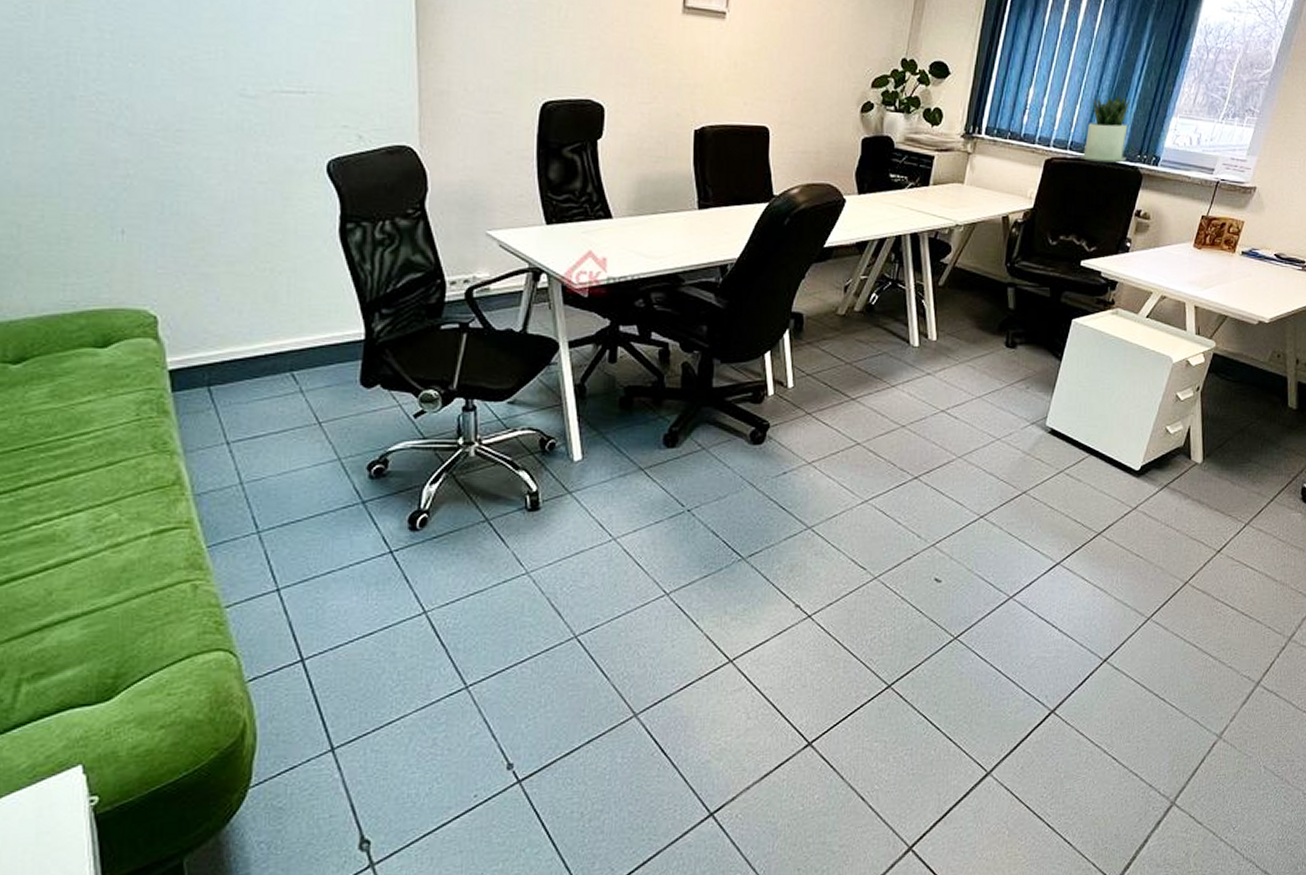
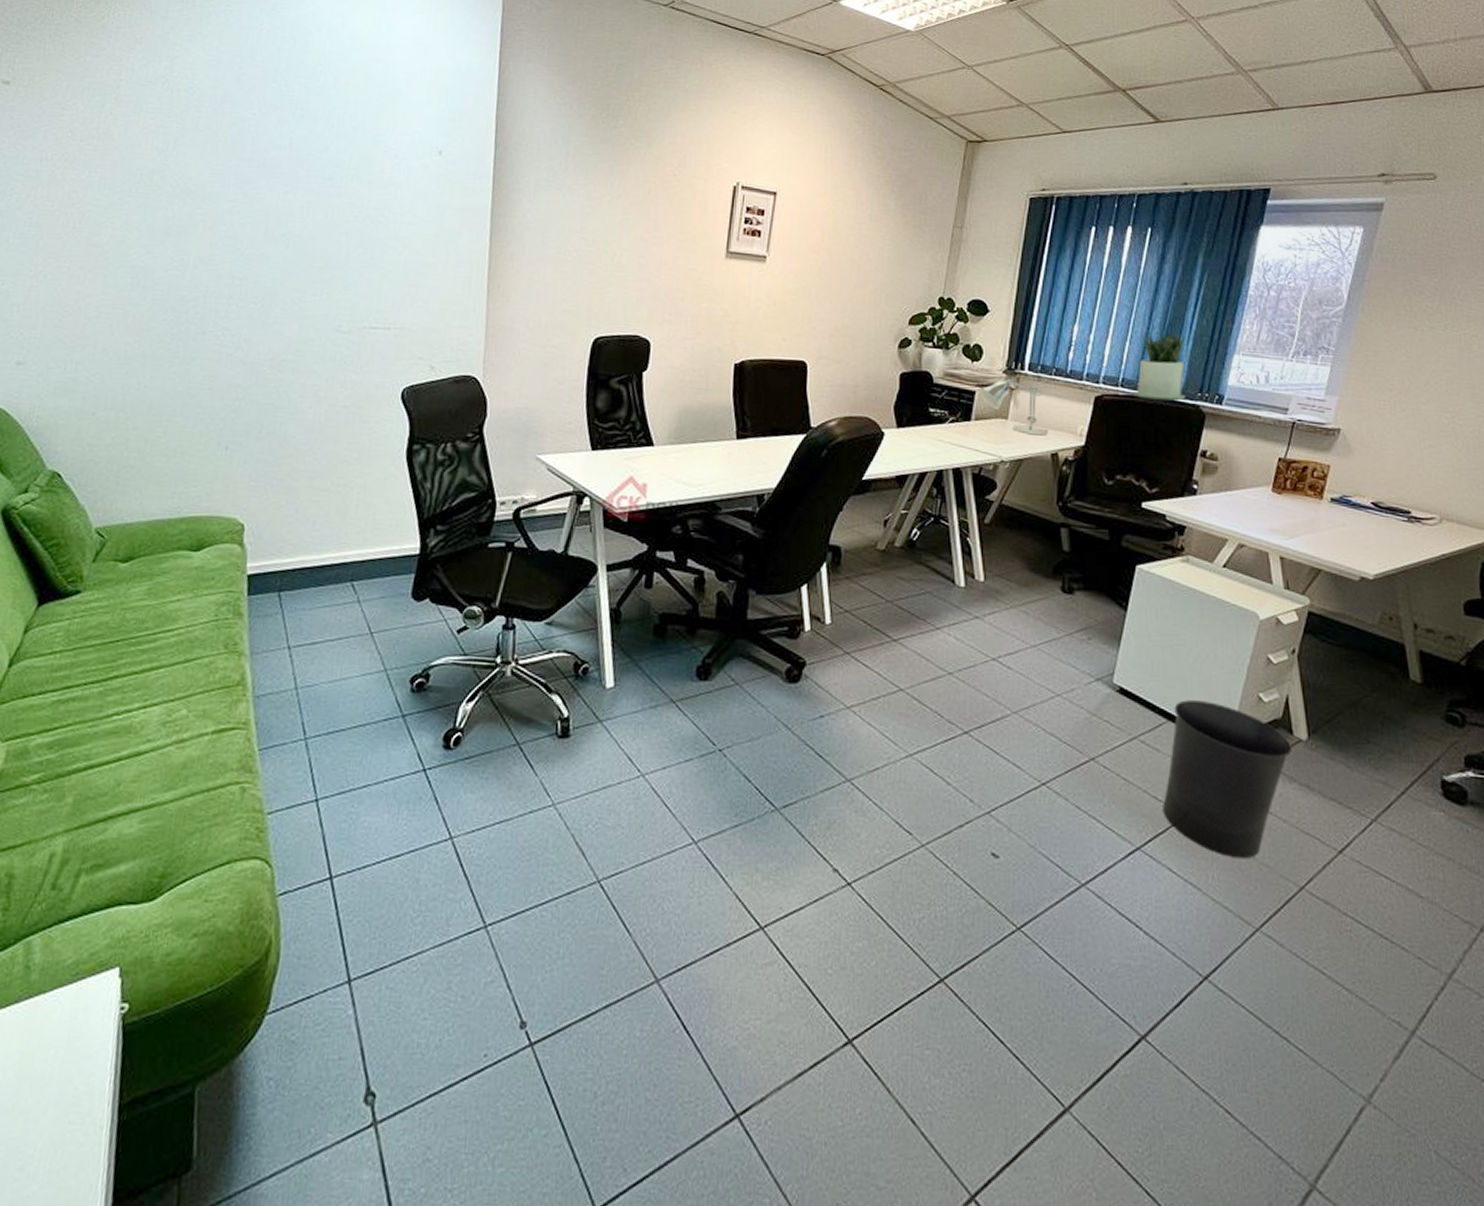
desk lamp: none [936,142,1001,199] -> present [977,377,1048,436]
waste bin: none [1081,436,1189,563] -> present [1163,700,1292,858]

